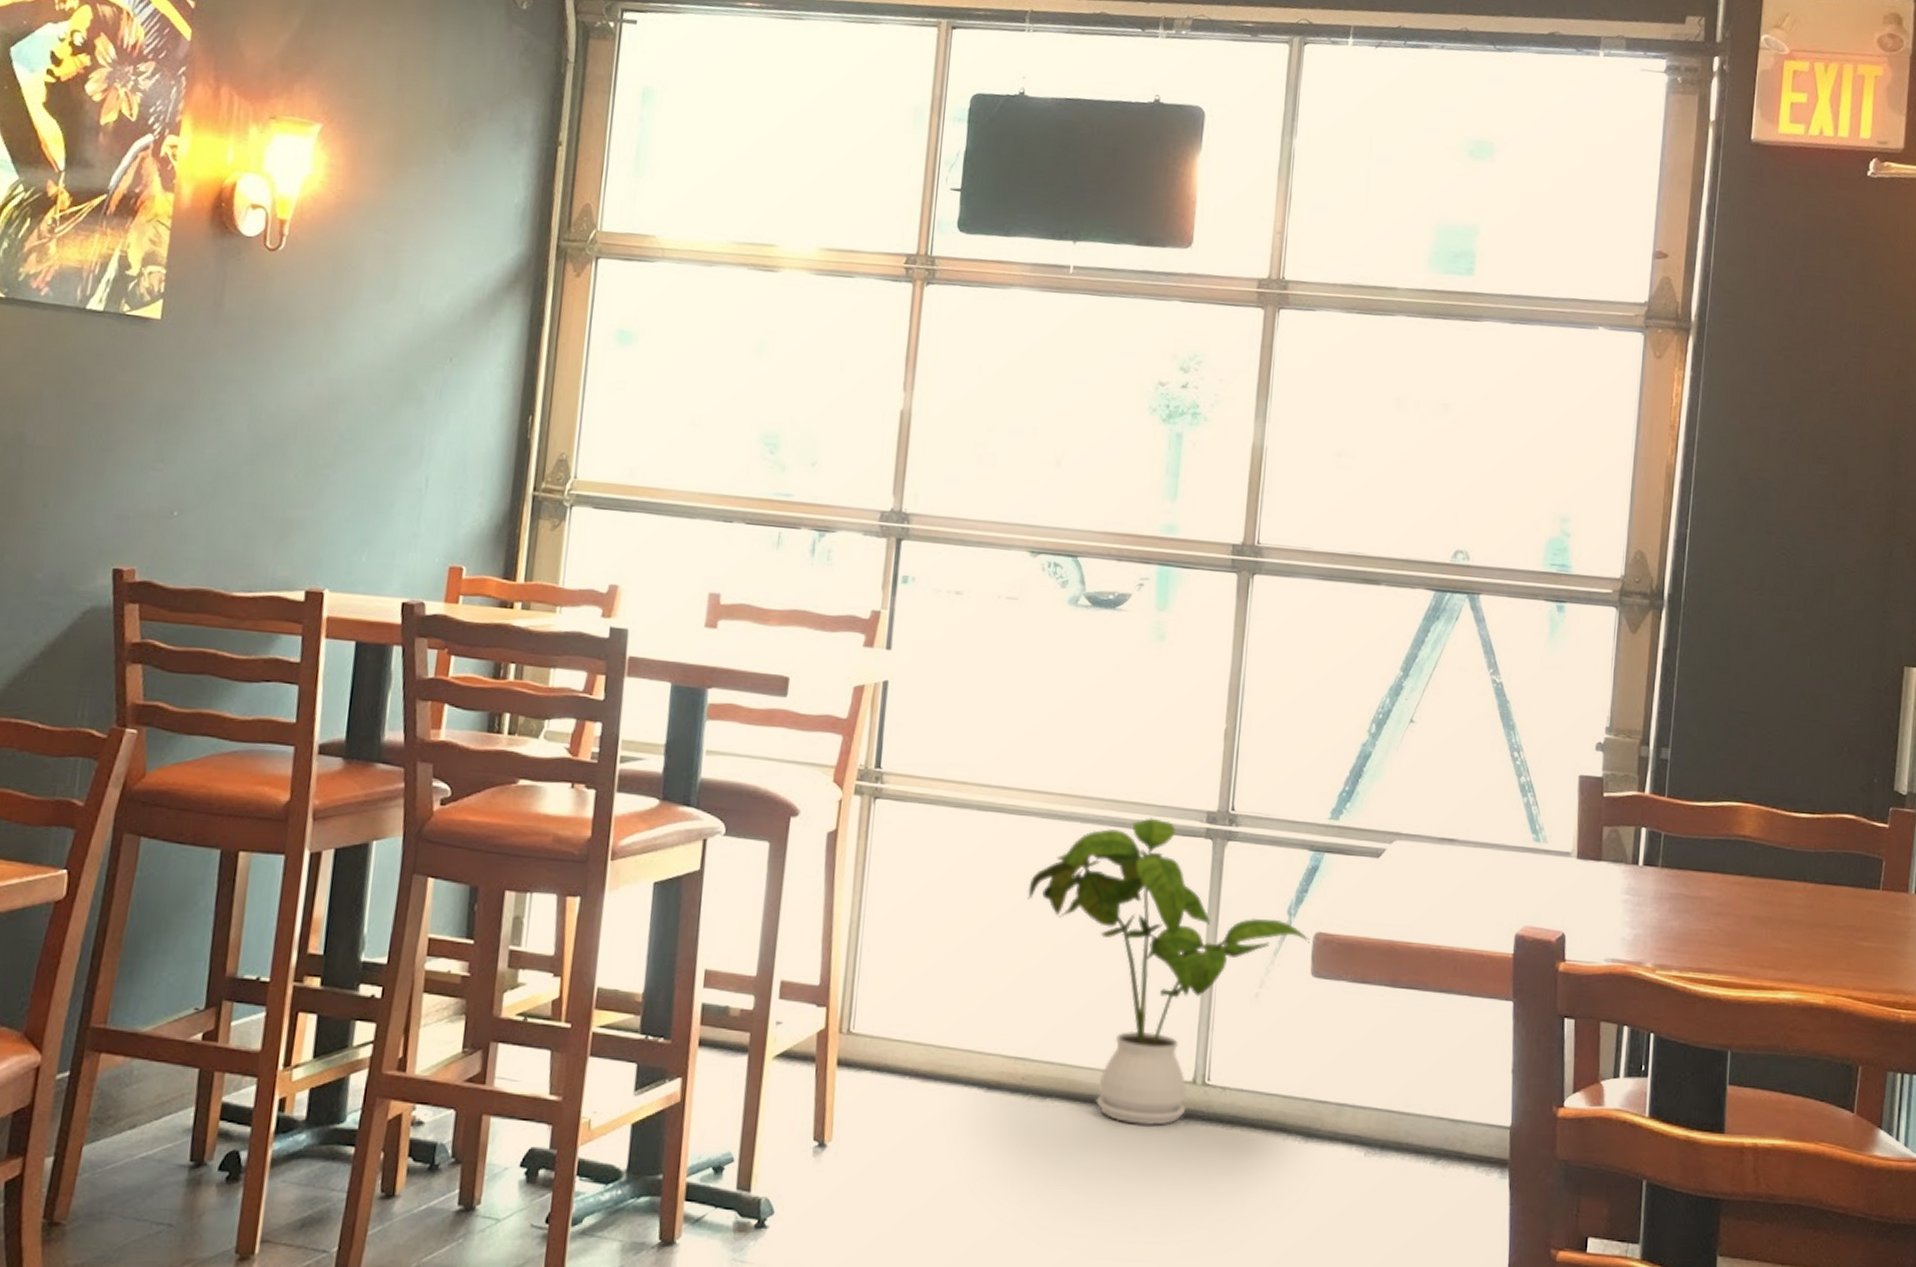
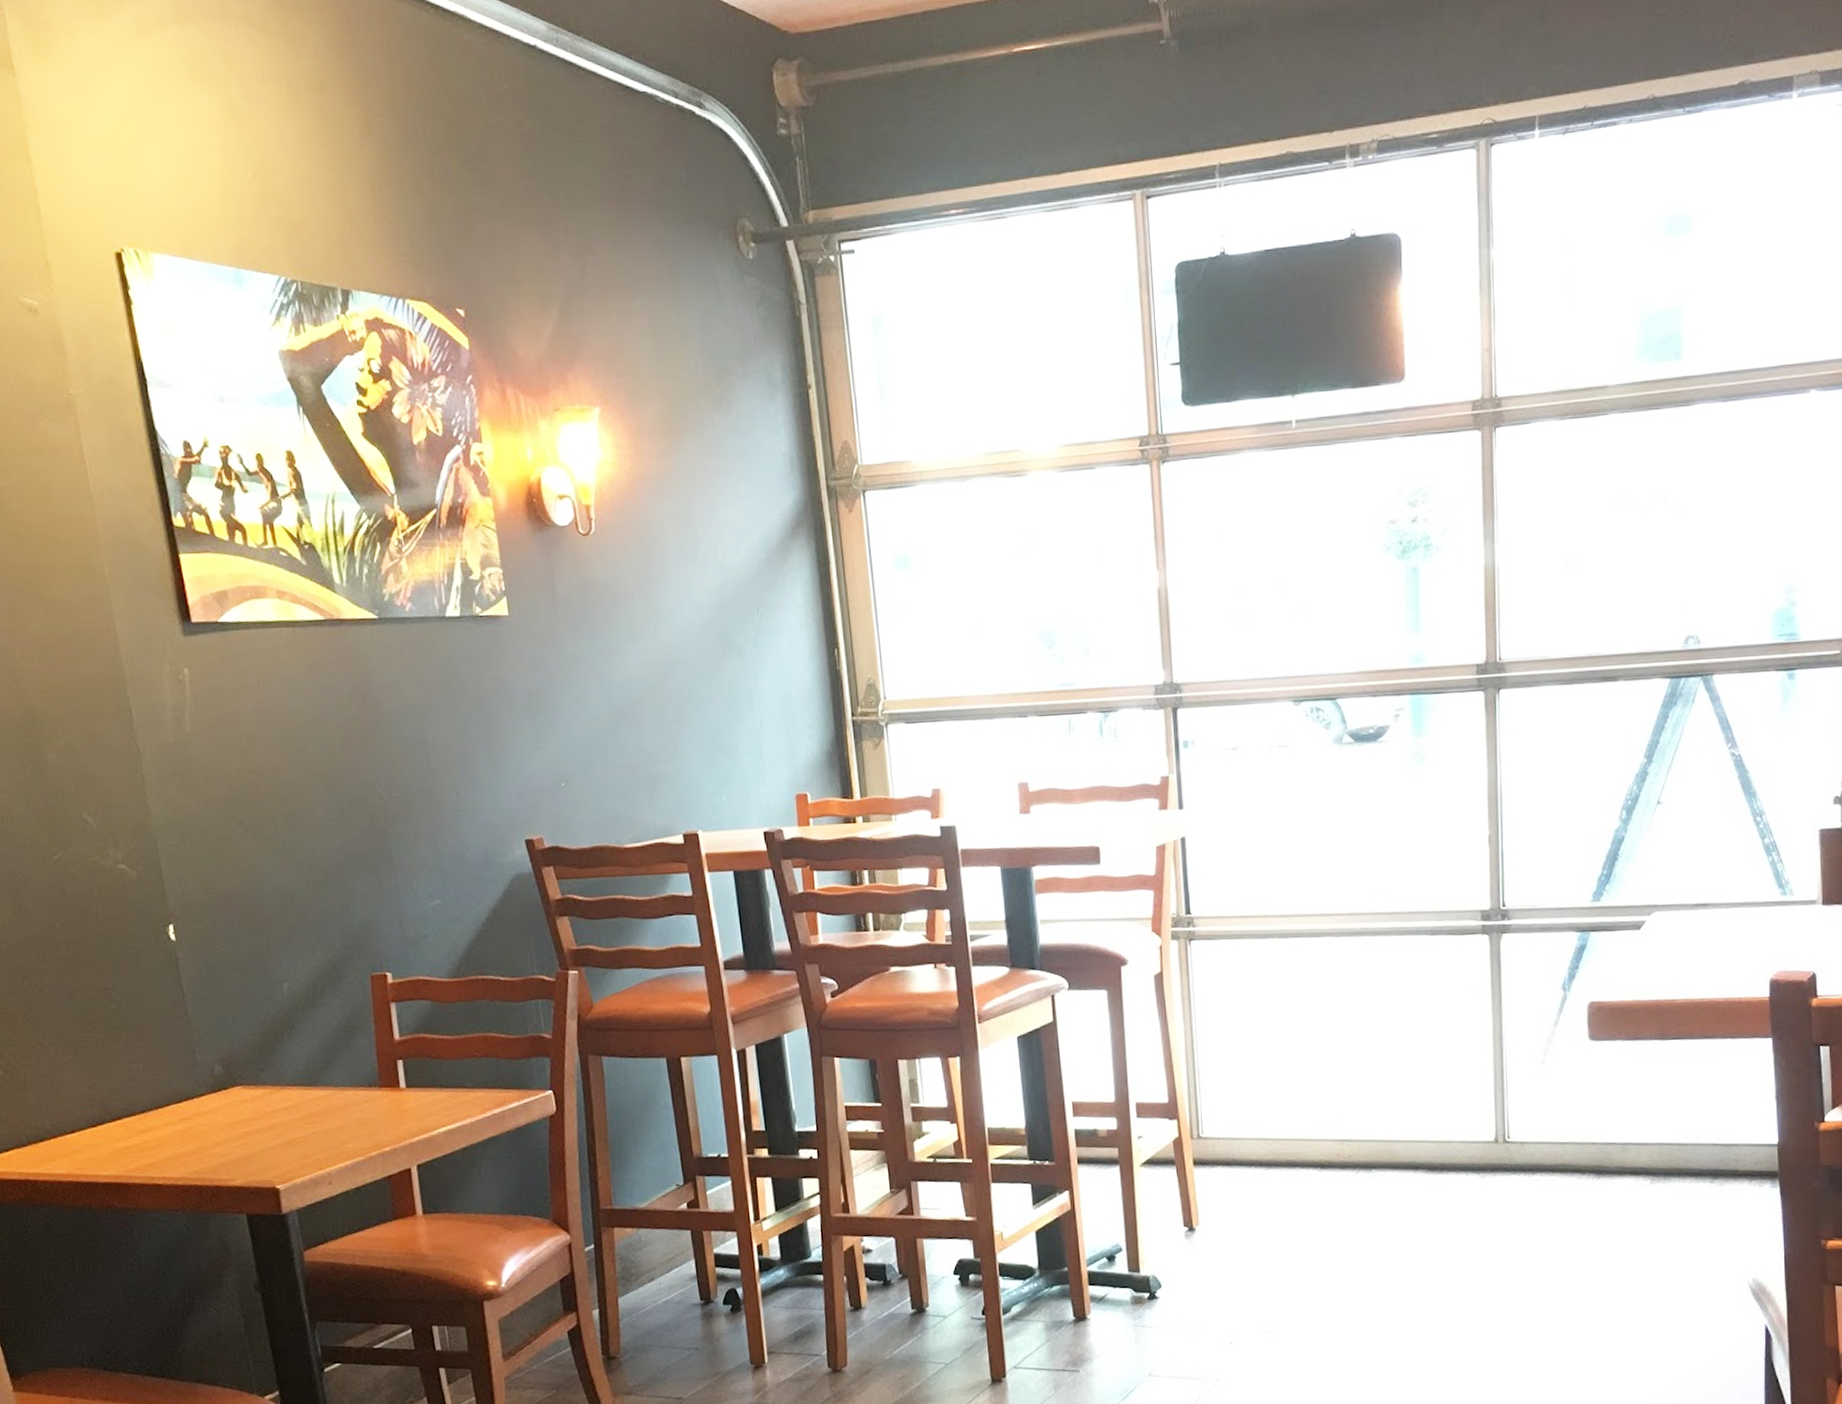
house plant: present [1028,818,1310,1127] -> none [1333,923,1585,1182]

